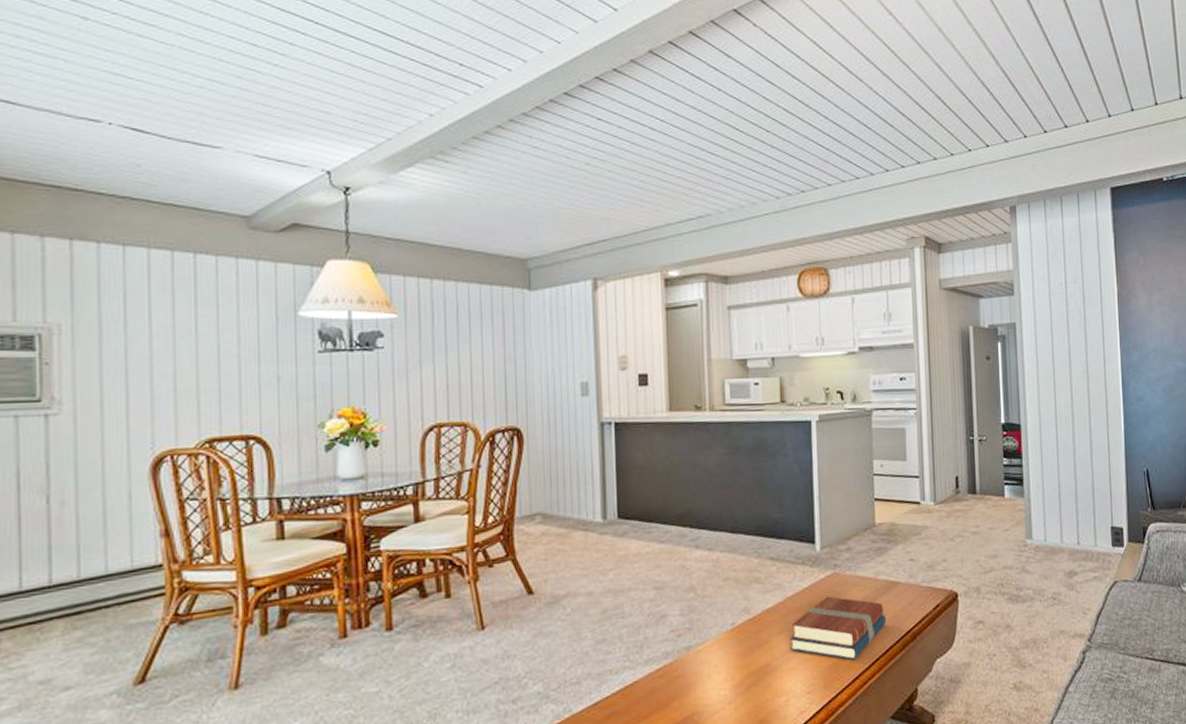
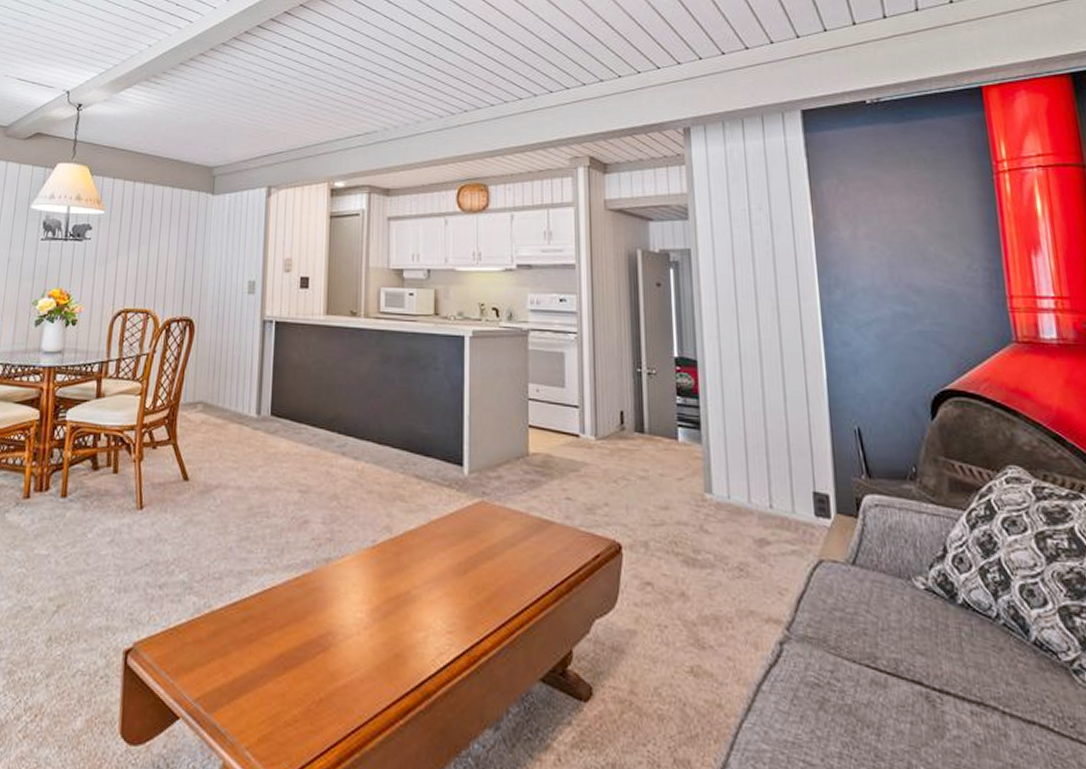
books: present [790,596,887,660] -> none [432,526,539,604]

